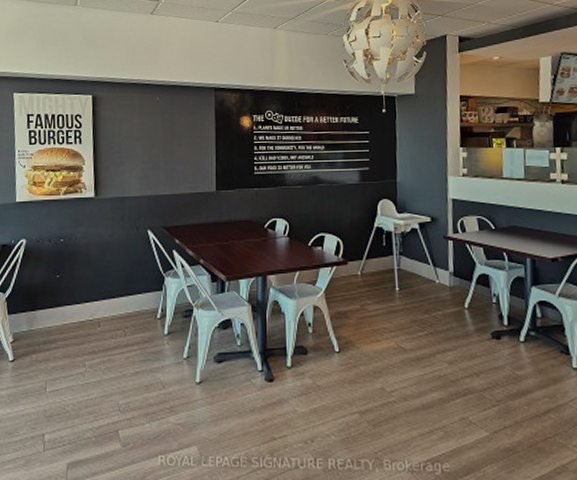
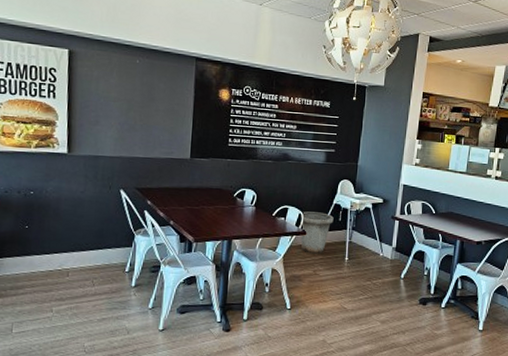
trash can: none [340,238,377,286] -> present [300,211,334,254]

